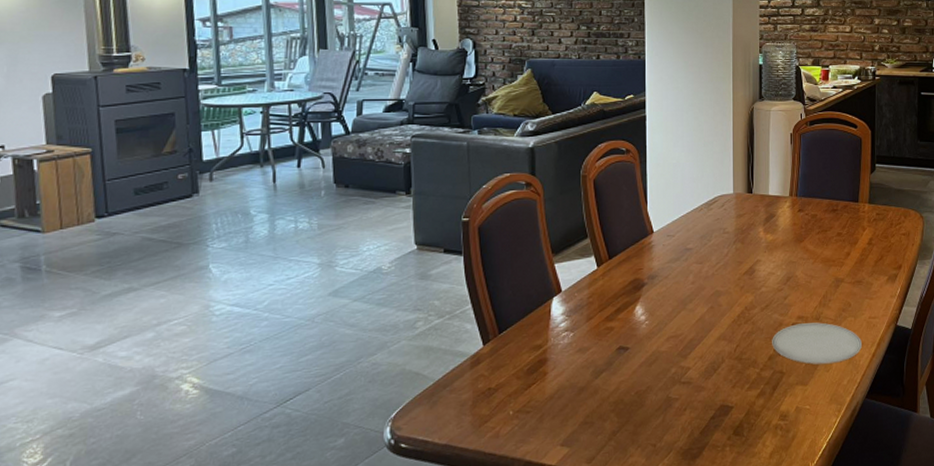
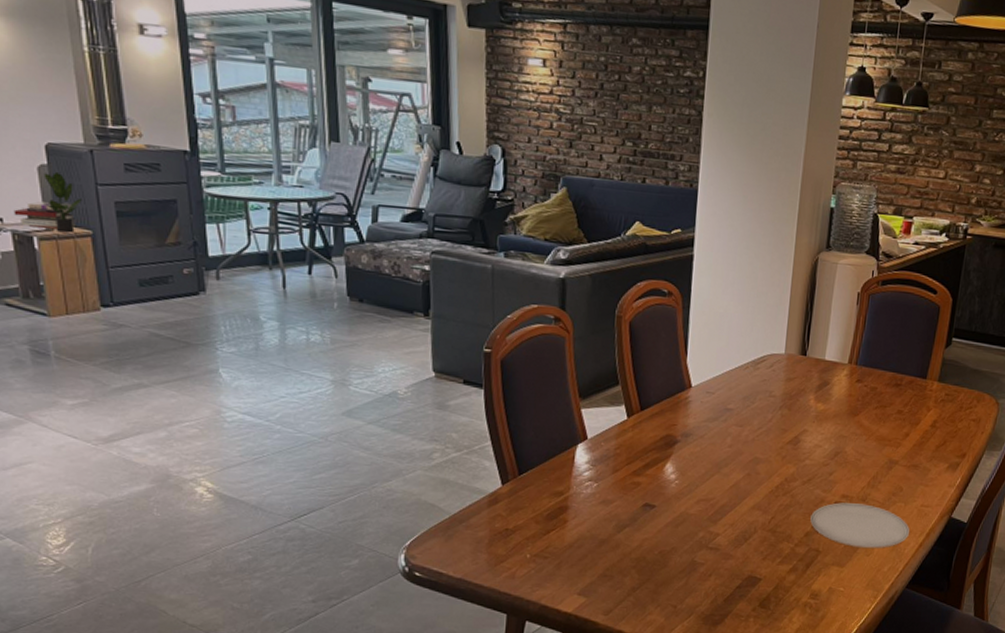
books: none [15,125,77,151] -> present [14,201,77,229]
potted plant: none [48,98,84,153] -> present [43,171,82,233]

